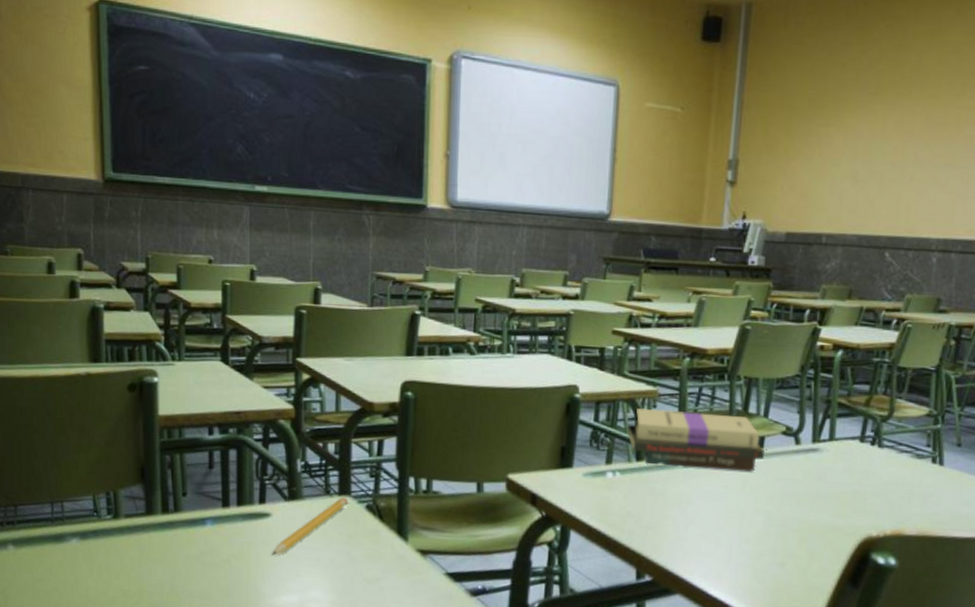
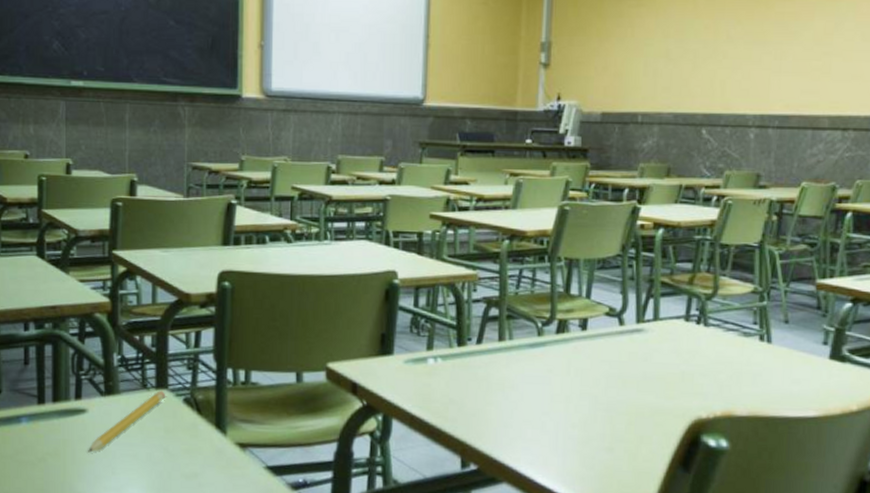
books: present [626,408,764,472] -> none [446,292,588,354]

